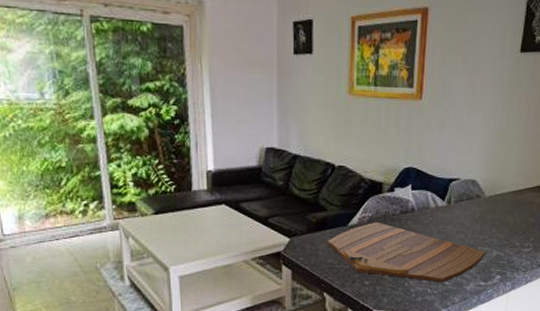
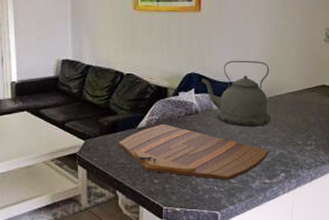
kettle: none [418,155,492,227] -> present [201,60,271,127]

